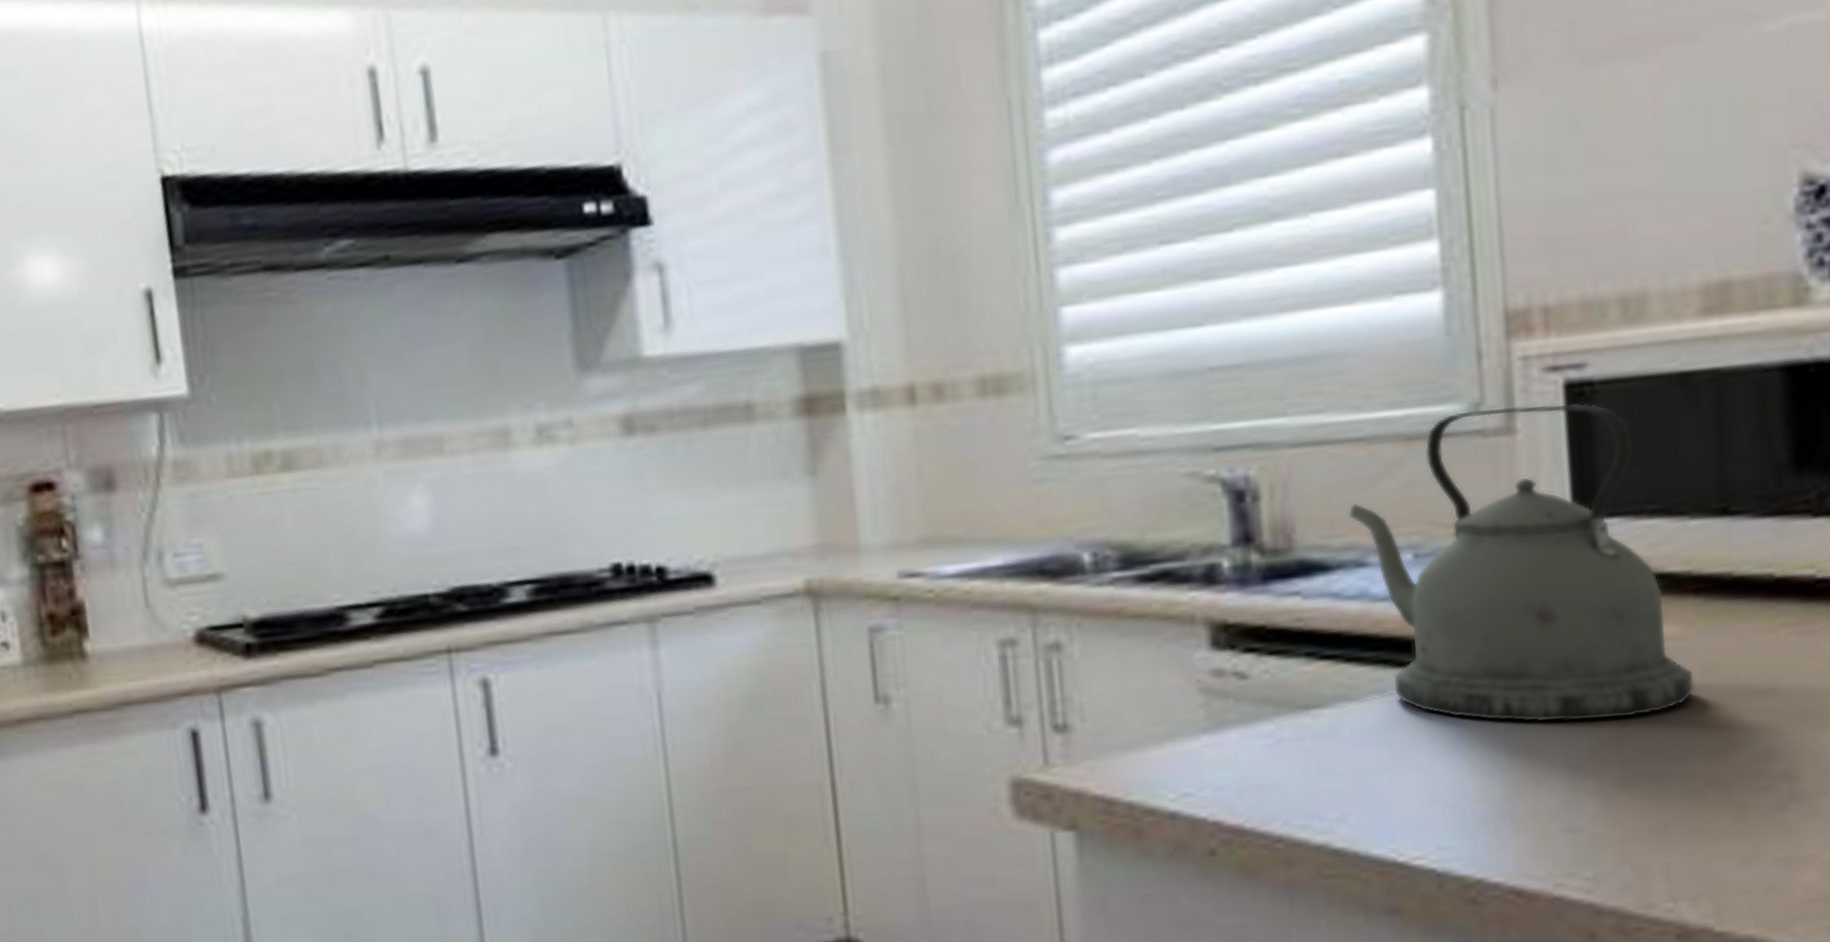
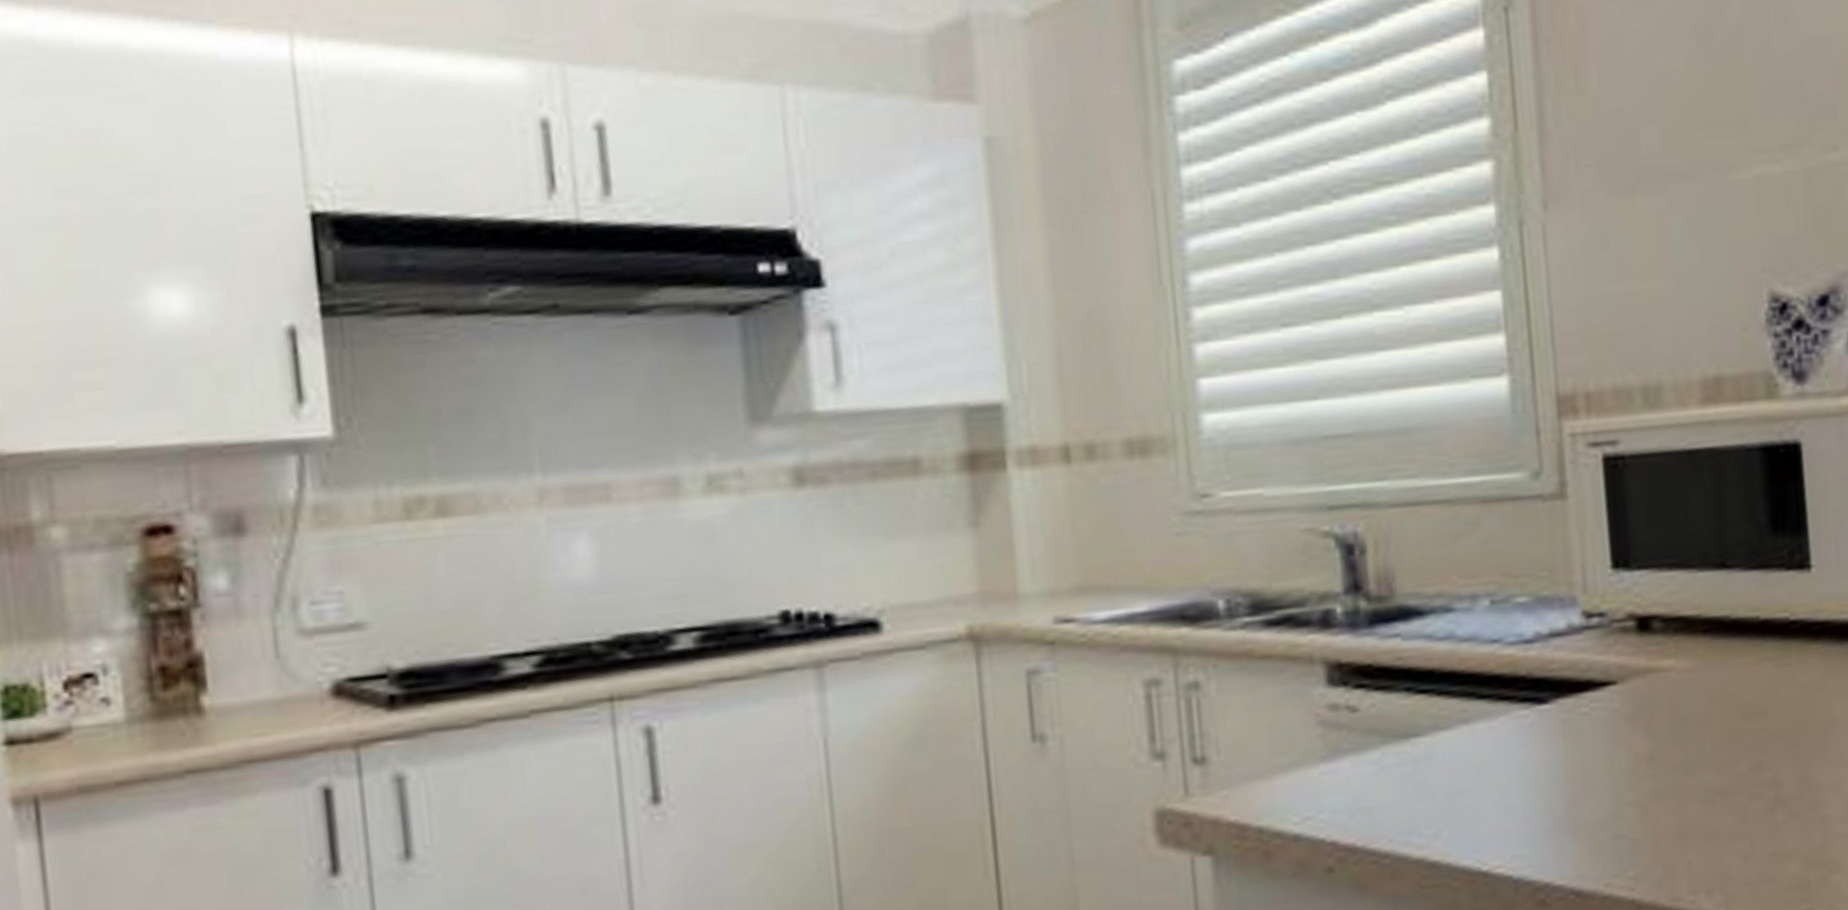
kettle: present [1348,403,1694,723] -> none [1437,474,1705,745]

